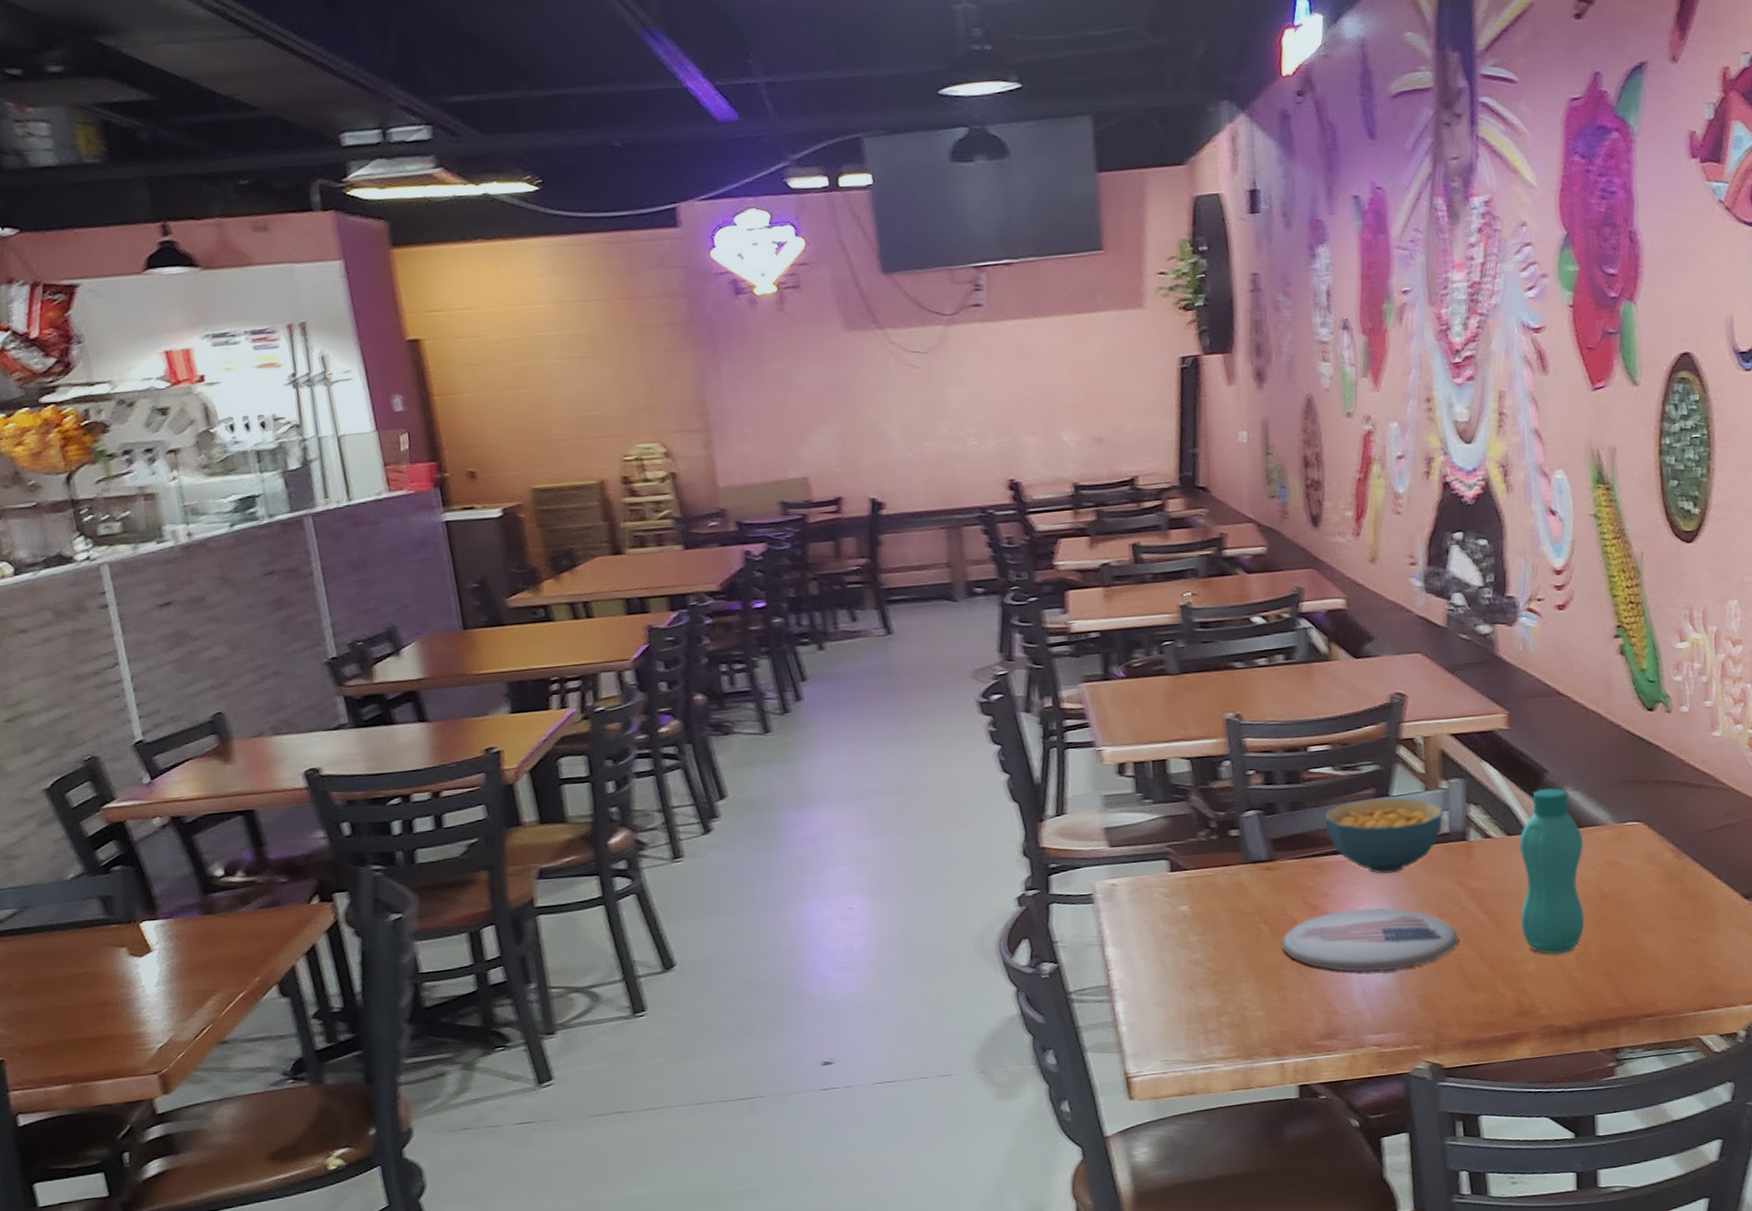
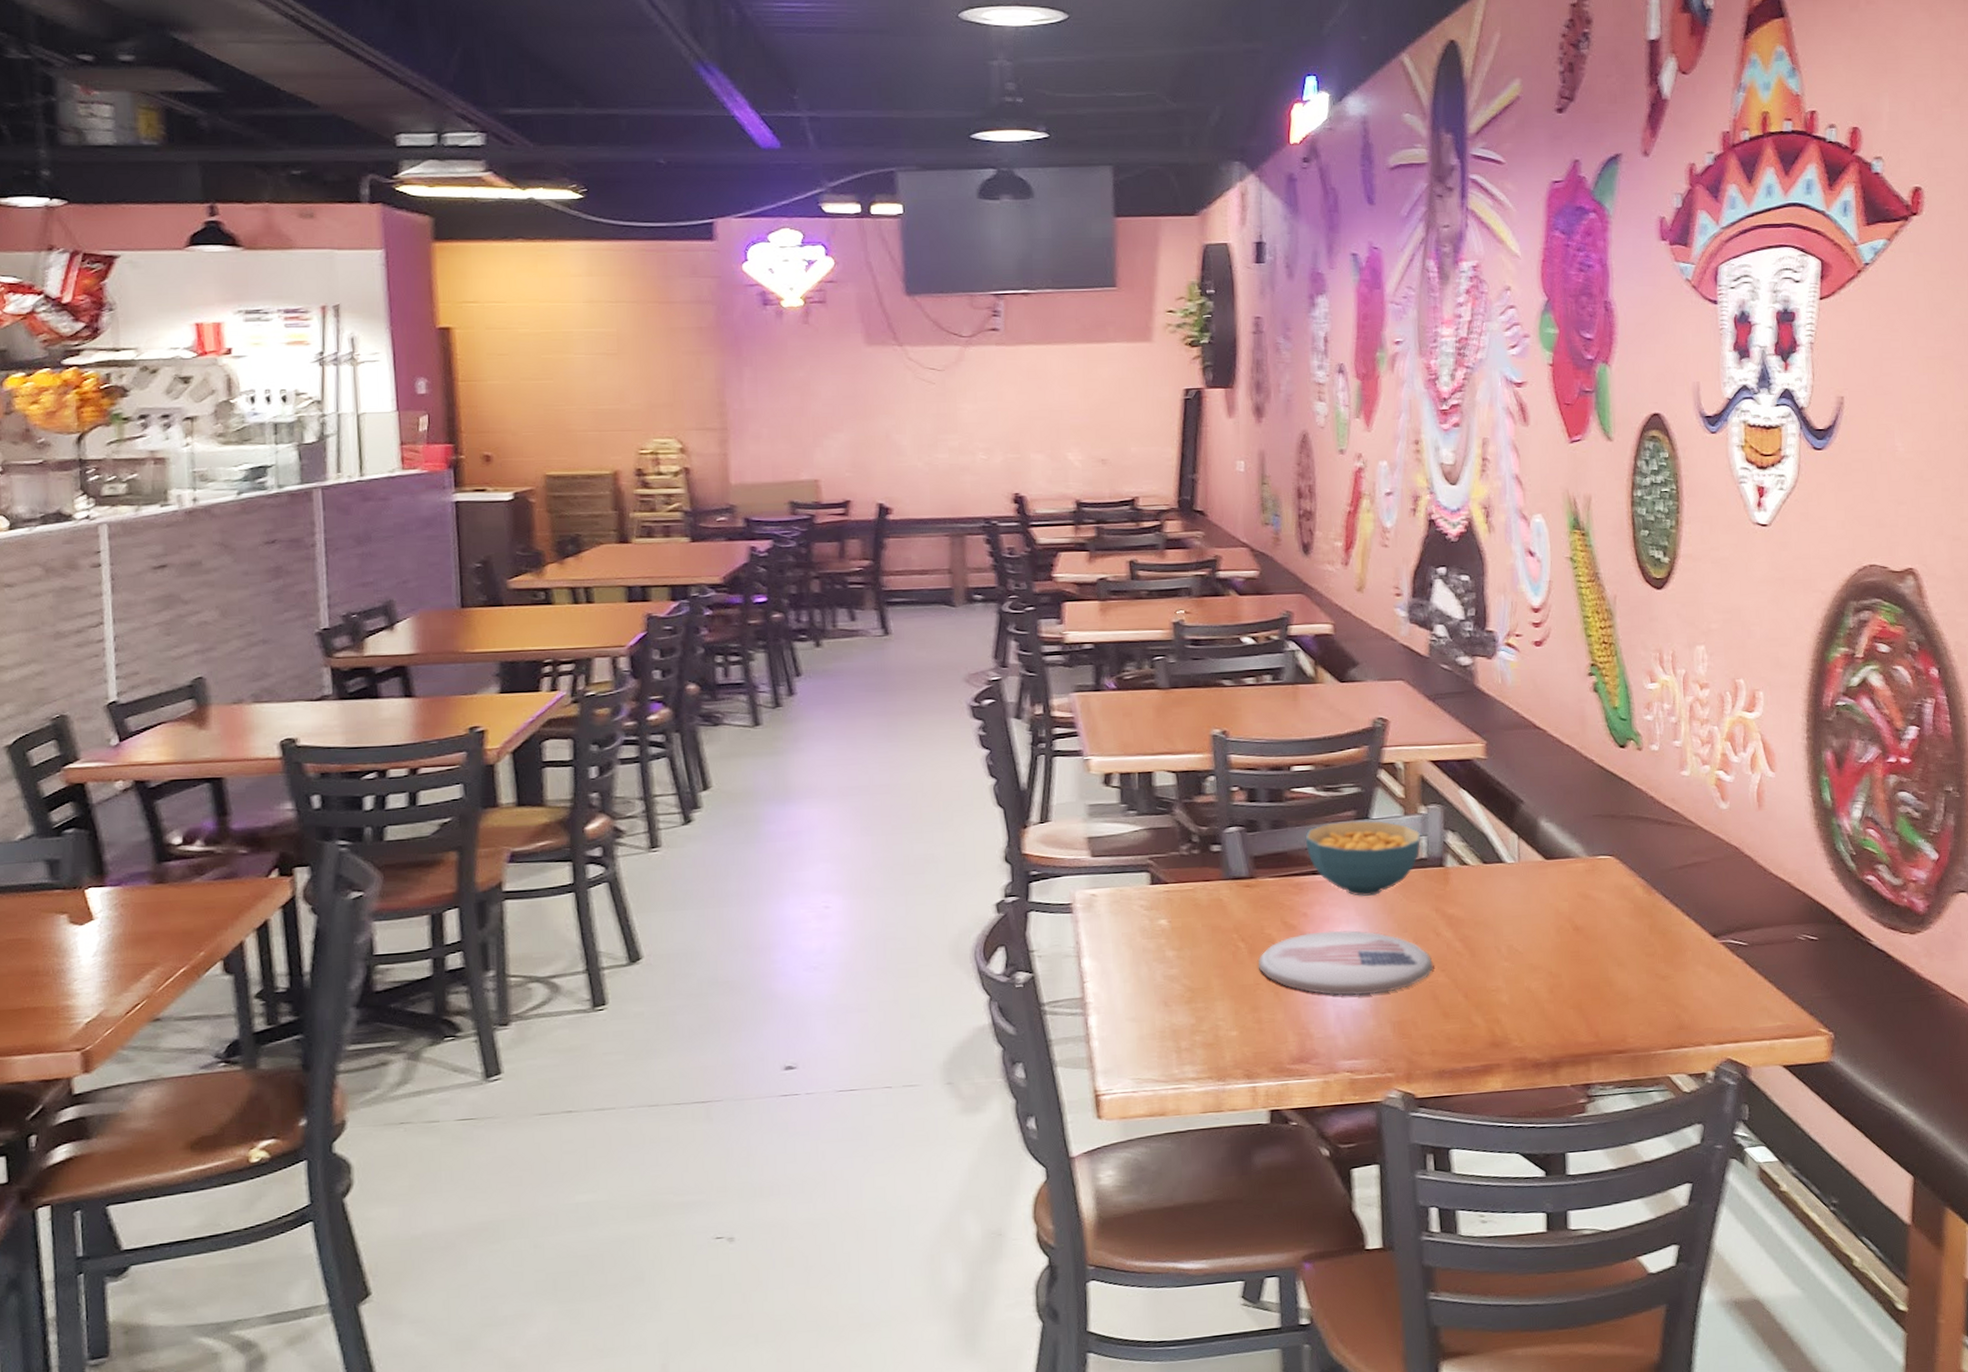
bottle: present [1519,787,1585,954] -> none [1494,818,1558,985]

